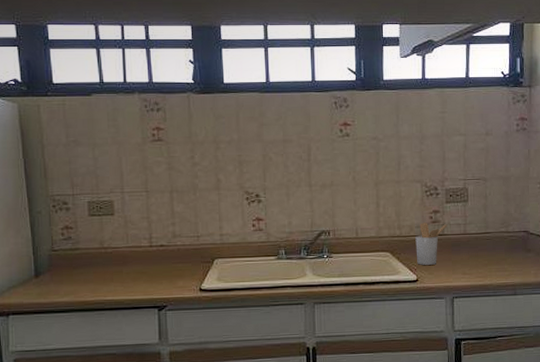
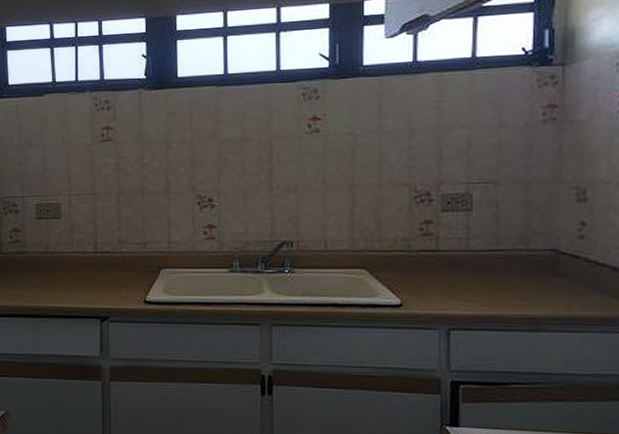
utensil holder: present [415,222,447,265] -> none [400,235,443,287]

